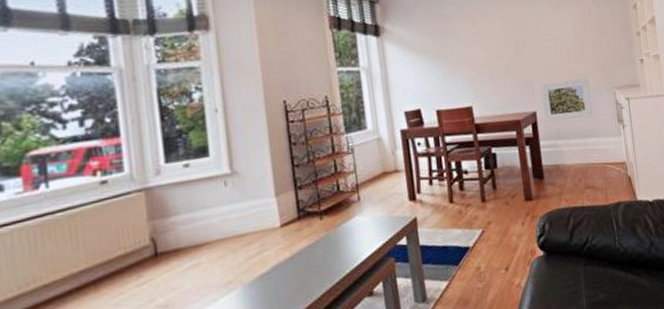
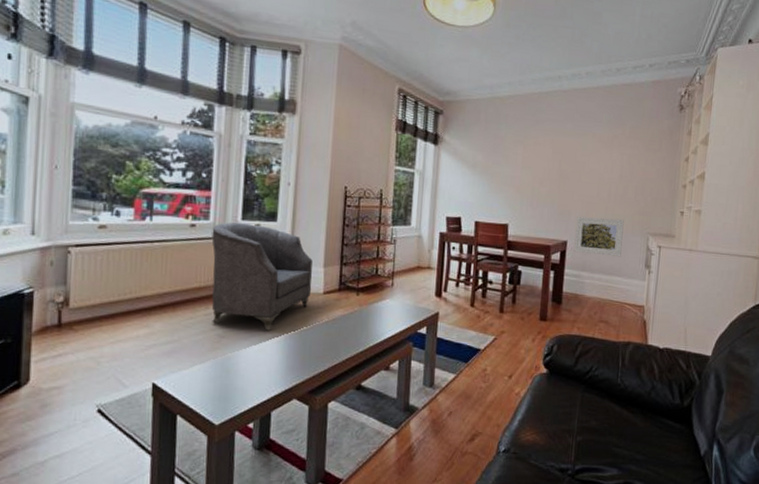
armchair: none [129,164,266,292] -> present [211,222,313,331]

